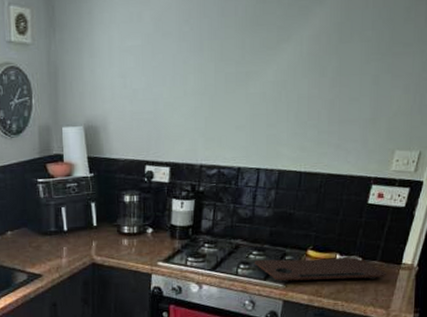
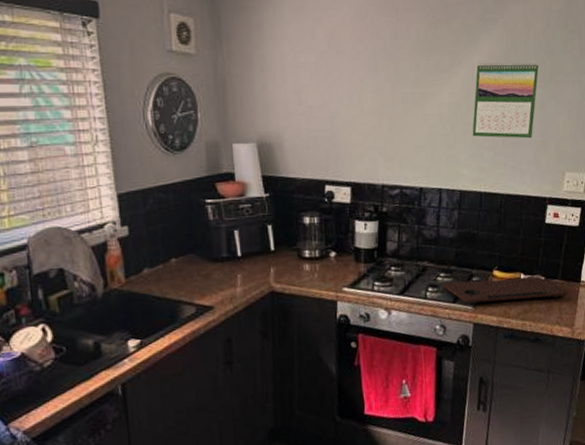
calendar: none [296,33,375,116] -> present [472,61,539,139]

